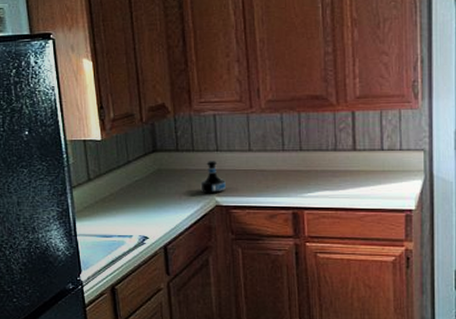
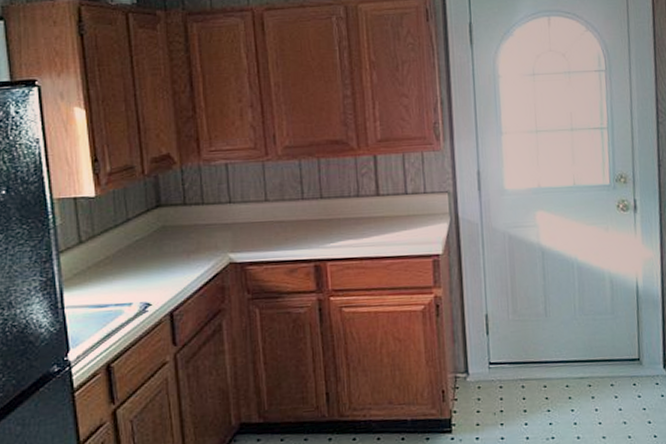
tequila bottle: present [200,159,226,194] -> none [211,212,240,251]

